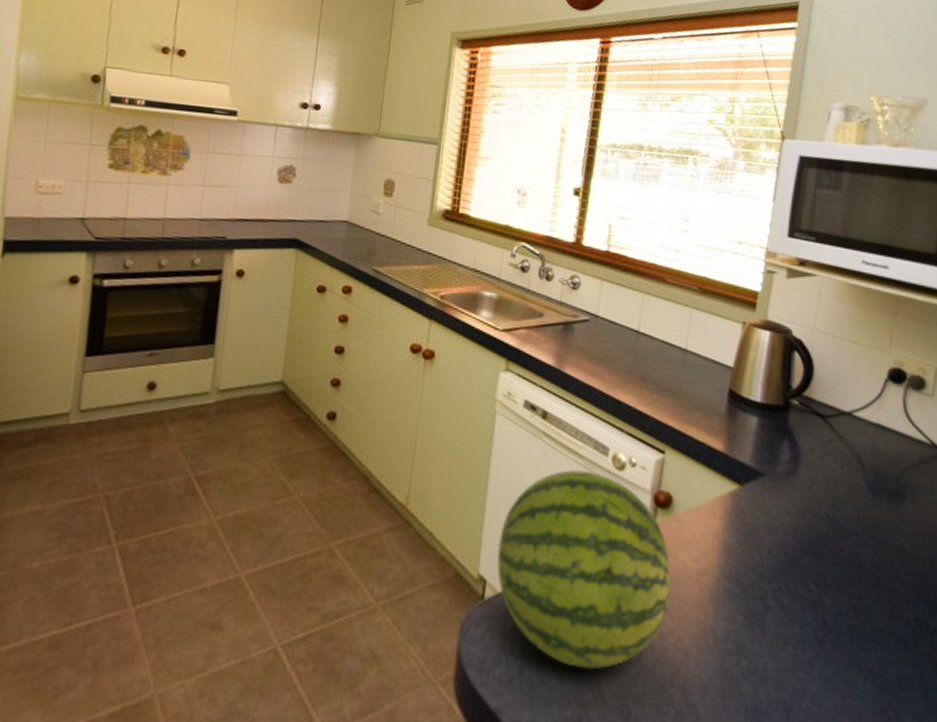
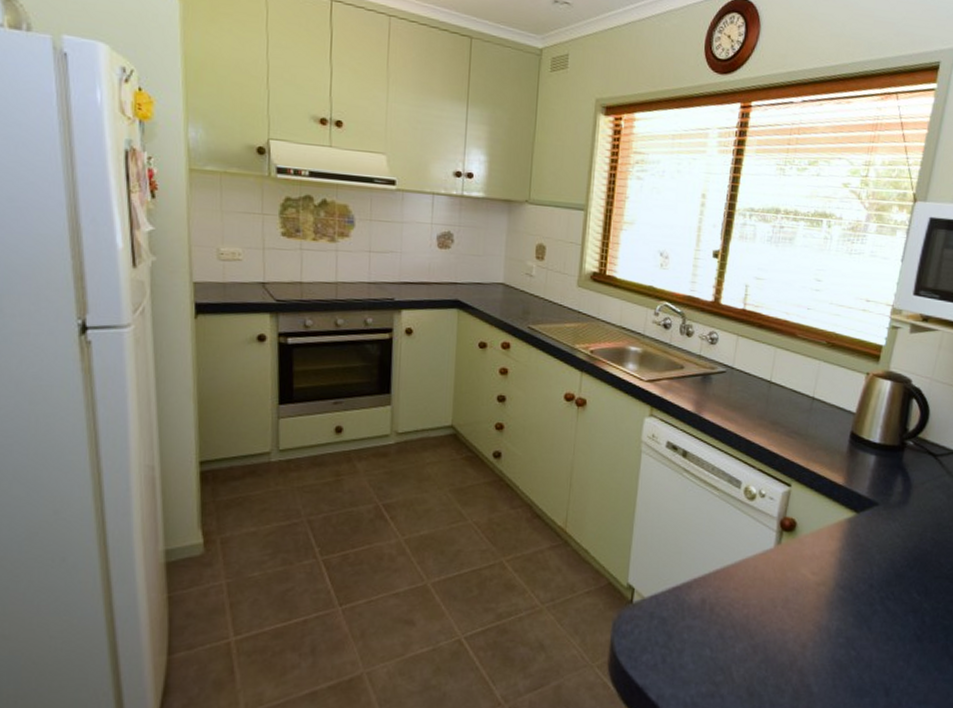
fruit: present [497,470,671,669] -> none [643,500,793,657]

